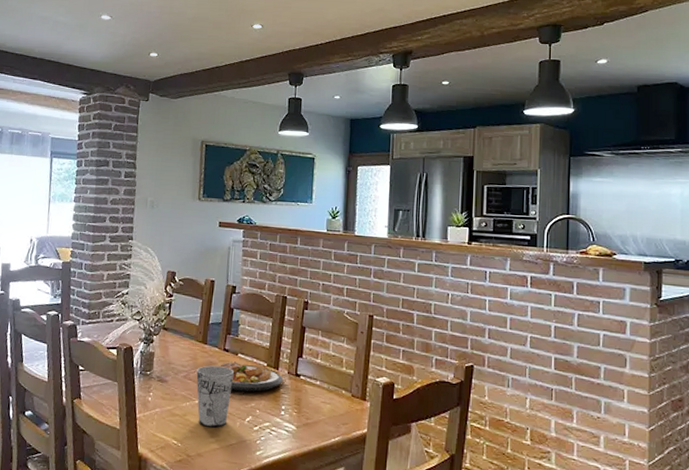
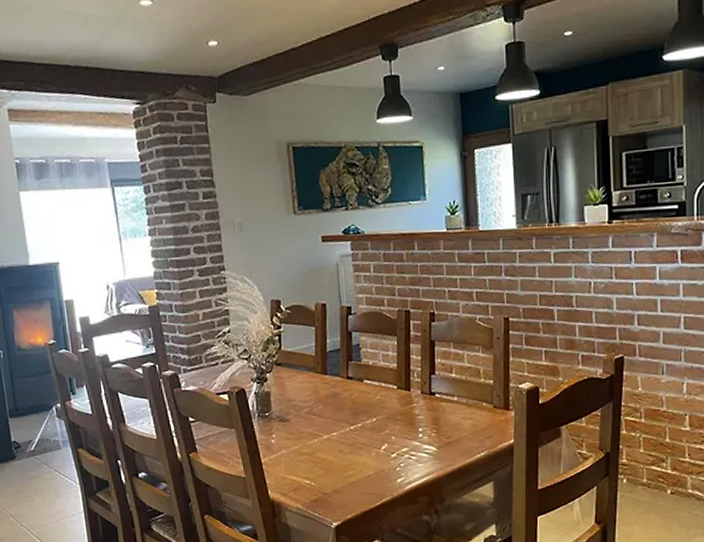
cup: present [196,365,234,428] -> none [320,396,362,462]
plate: present [220,361,284,392] -> none [345,388,417,420]

